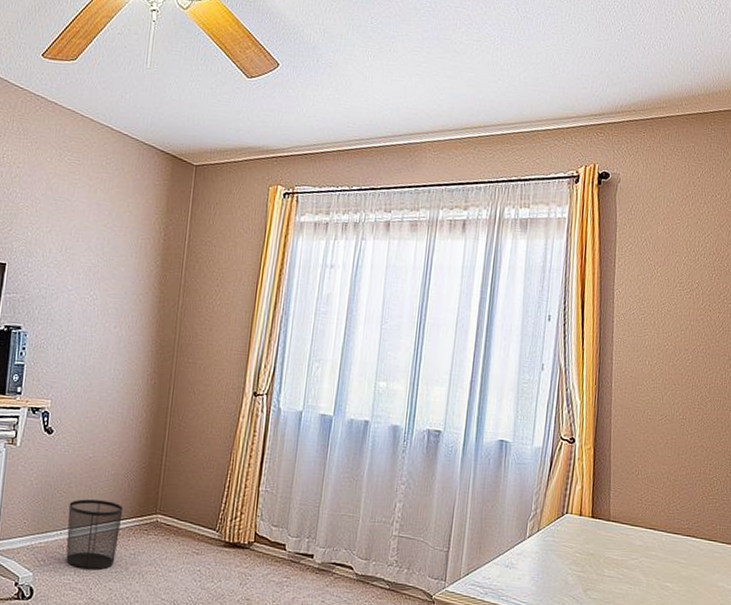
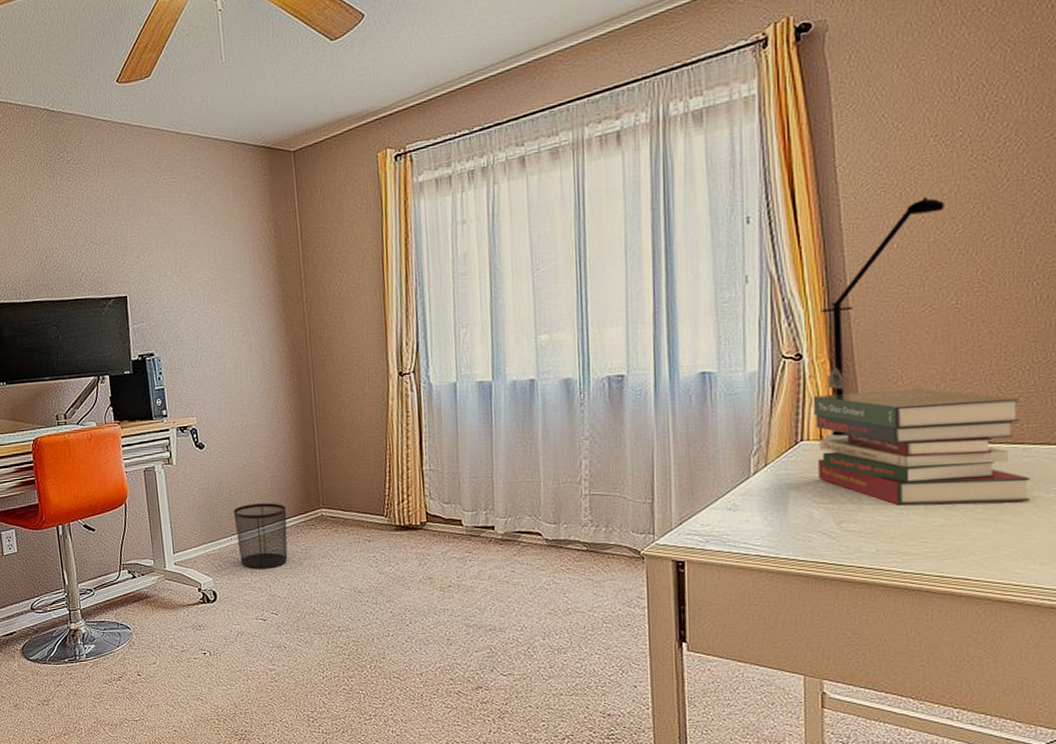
books: none [575,475,718,590] -> present [812,388,1030,505]
desk lamp: none [585,329,682,517] -> present [822,197,944,440]

